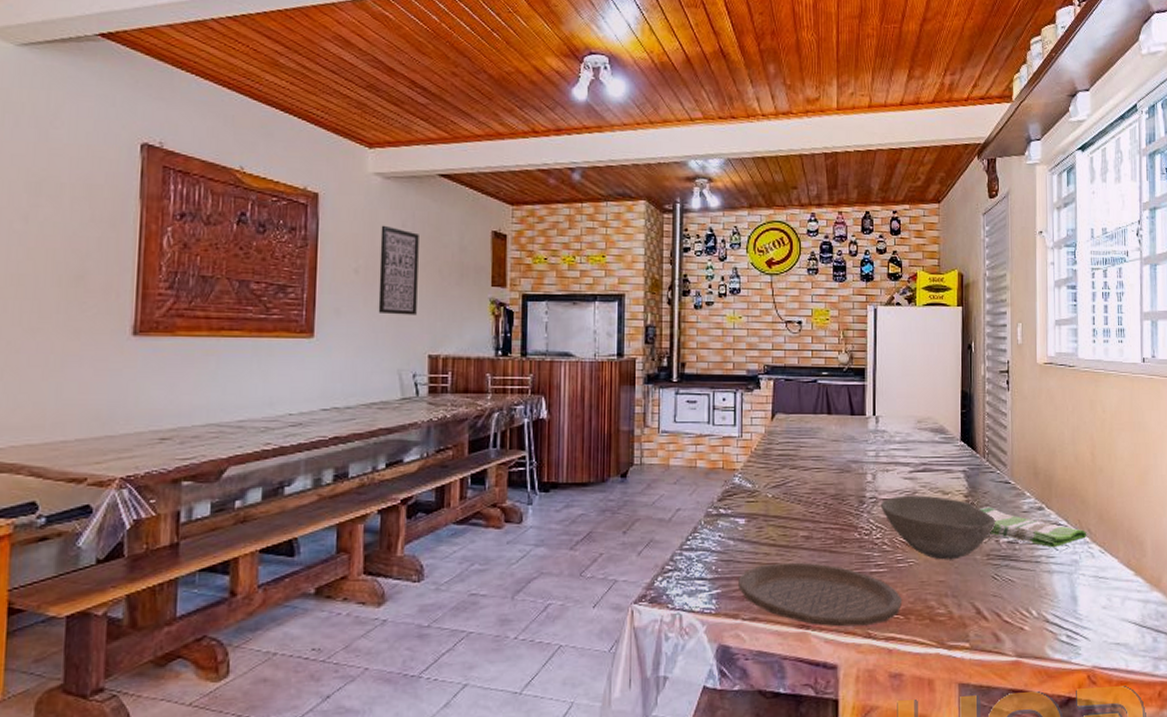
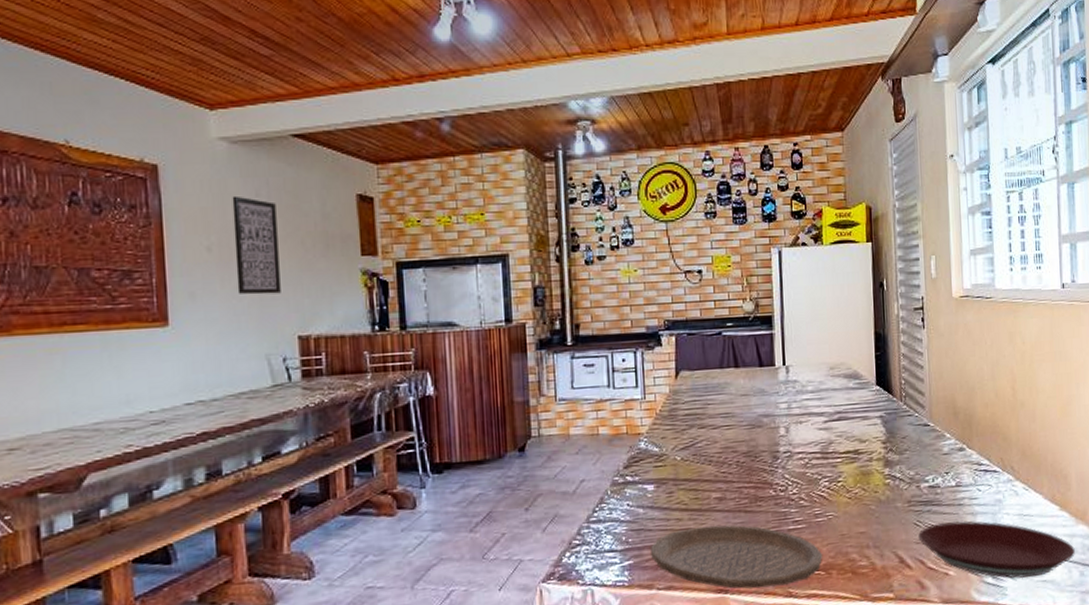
bowl: present [880,495,996,560] -> none [795,445,916,511]
dish towel: present [979,506,1087,548] -> none [898,451,1010,489]
plate: none [996,577,1149,640] -> present [918,520,1075,579]

